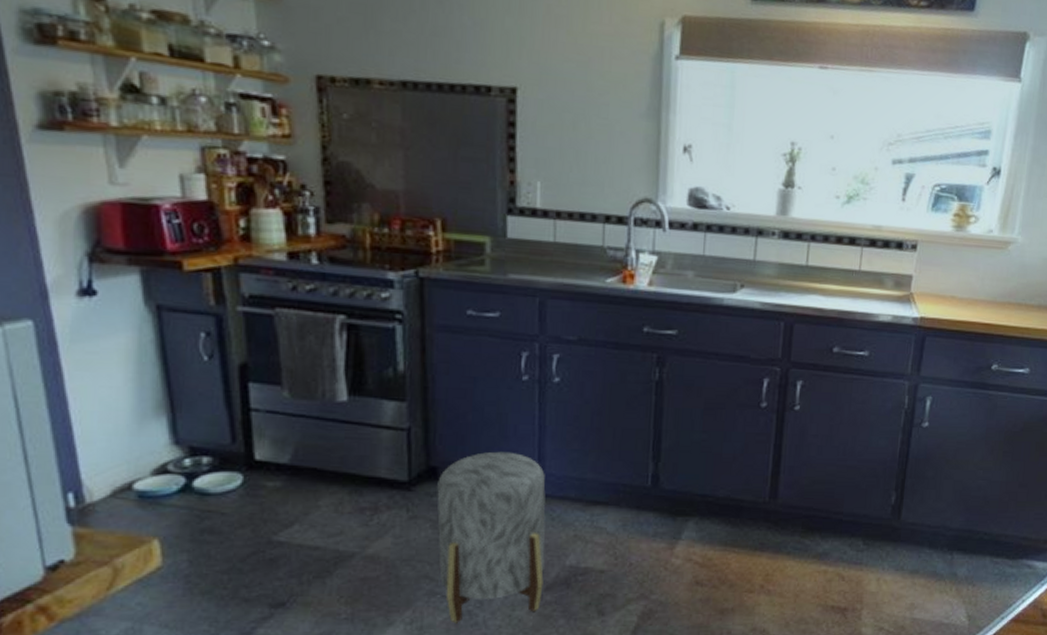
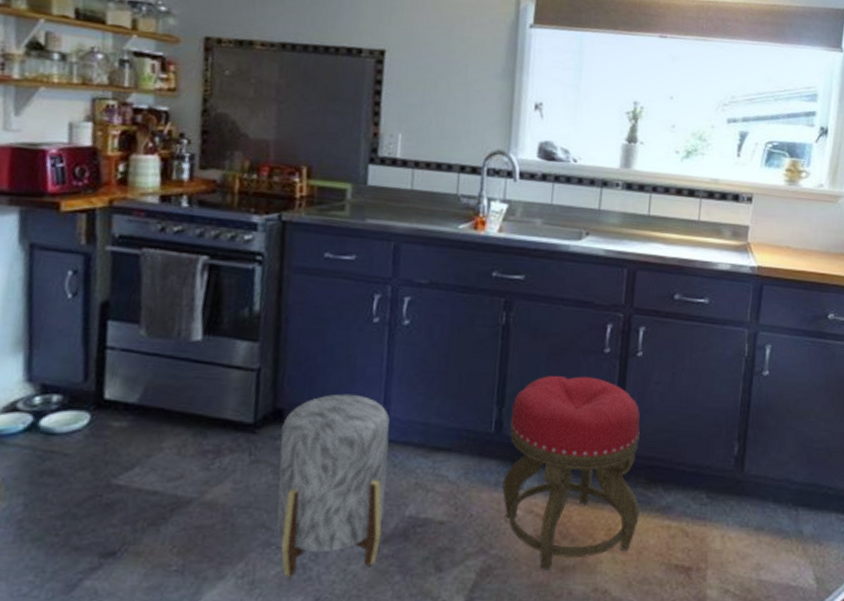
stool: none [661,430,797,613] -> present [502,376,640,570]

